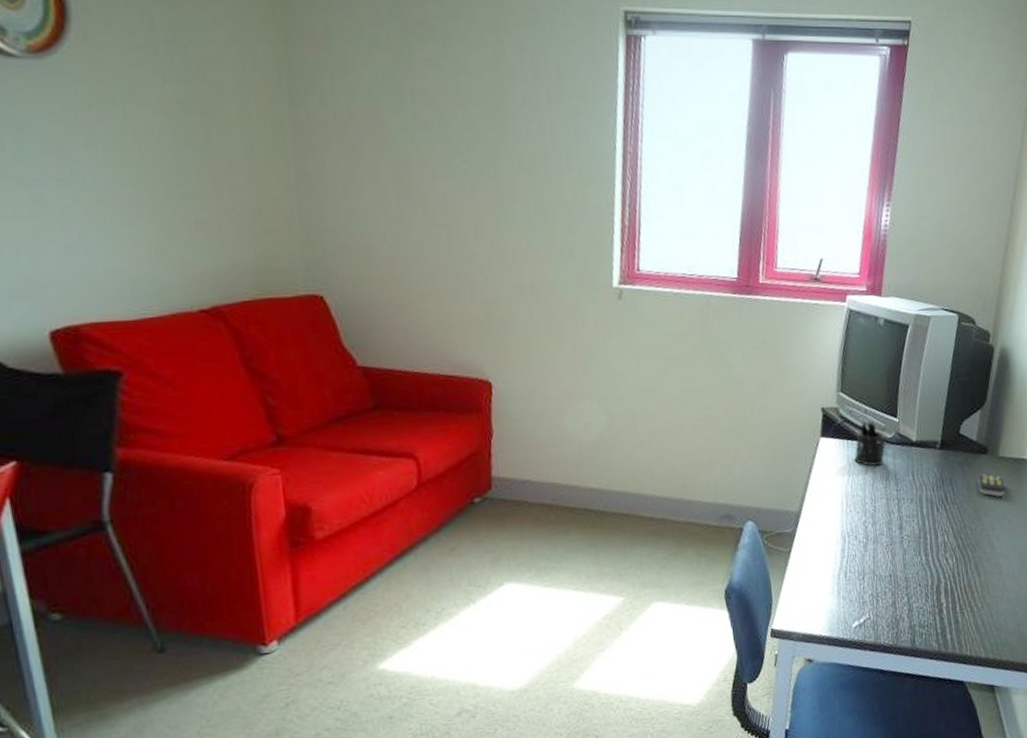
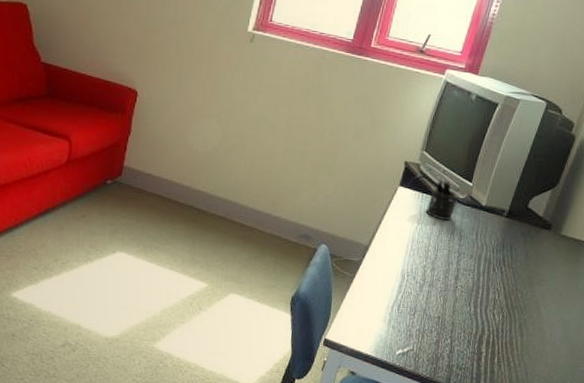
remote control: present [978,474,1006,497] -> none [536,247,563,270]

